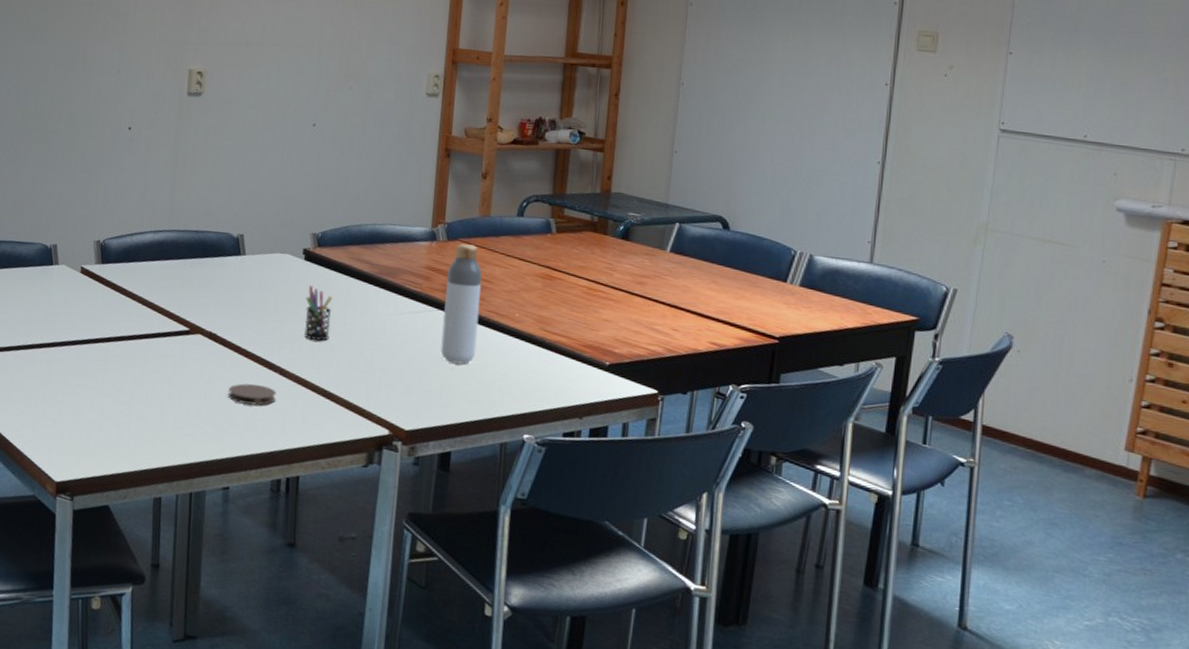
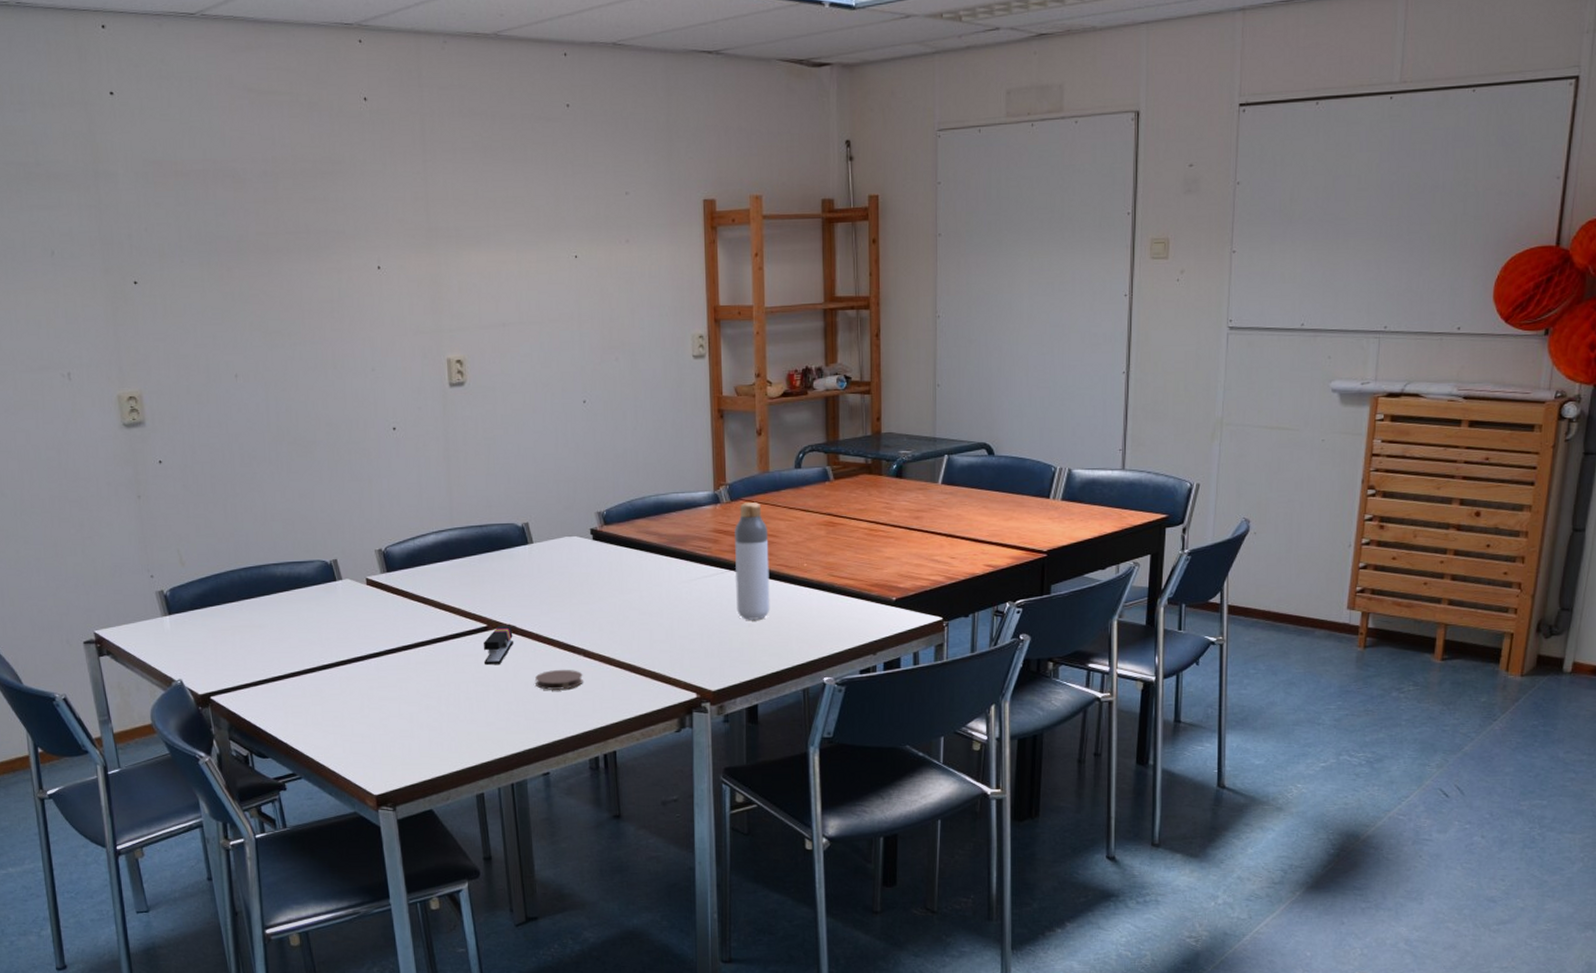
stapler: none [181,331,213,370] -> present [484,625,514,665]
pen holder: present [304,285,333,341] -> none [599,564,628,617]

